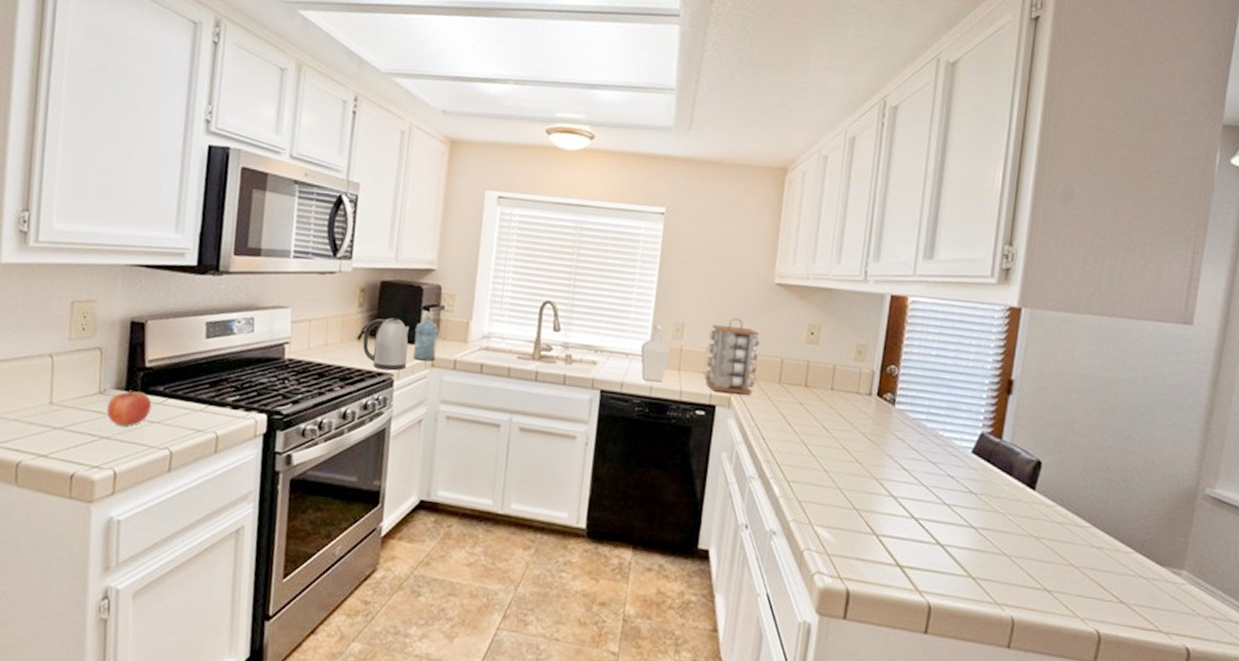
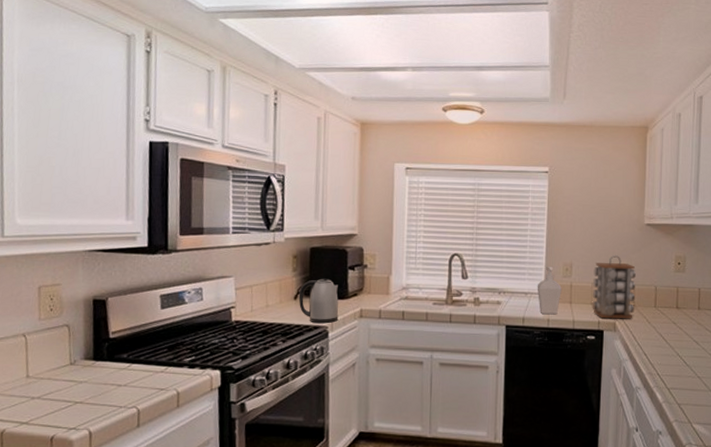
fruit: present [106,389,152,426] -> none [78,359,118,391]
canister: present [413,314,439,361] -> none [343,273,364,313]

